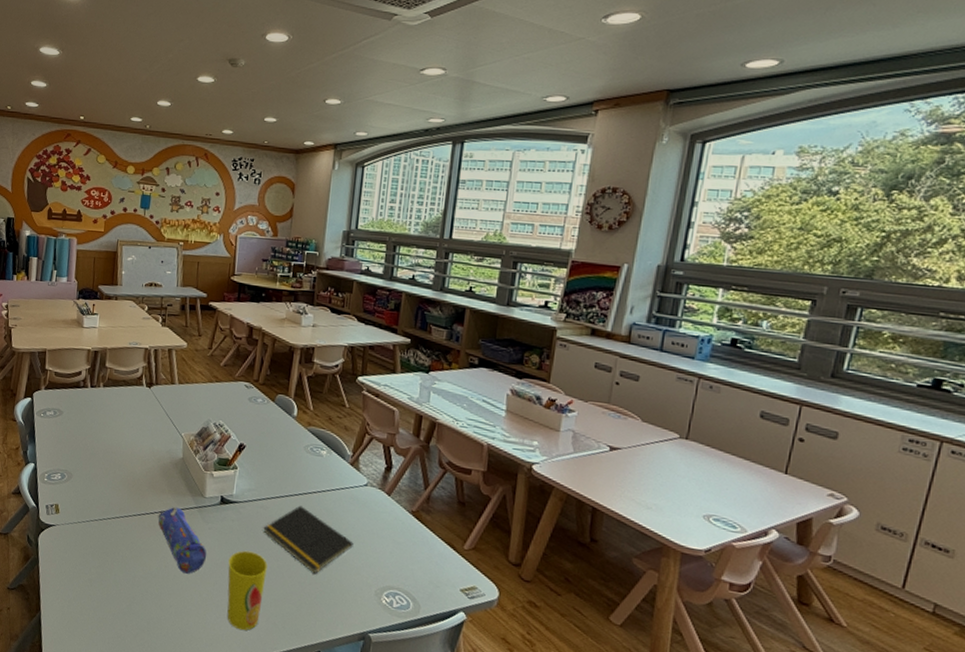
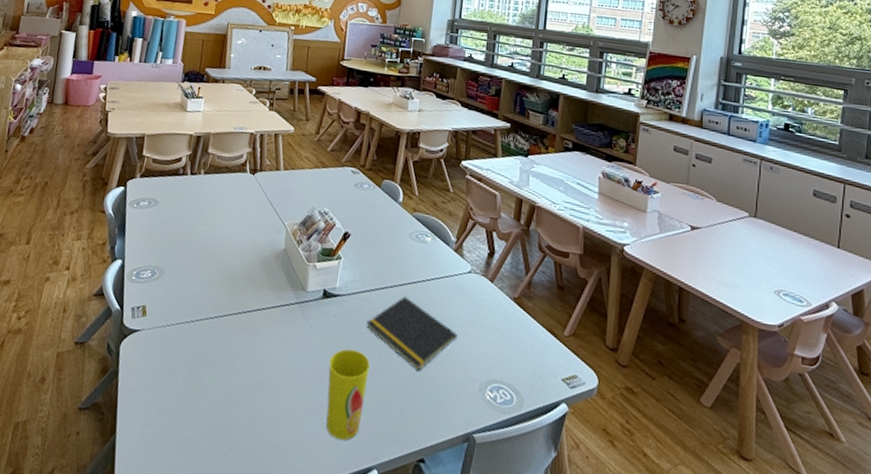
pencil case: present [158,506,207,574] -> none [255,303,307,379]

